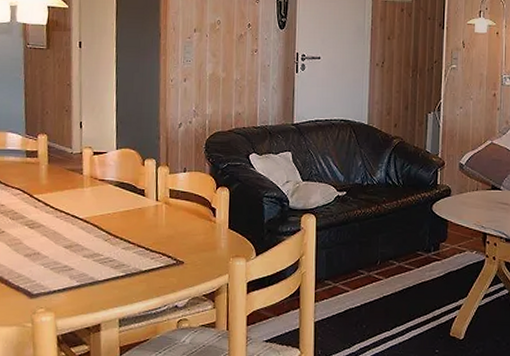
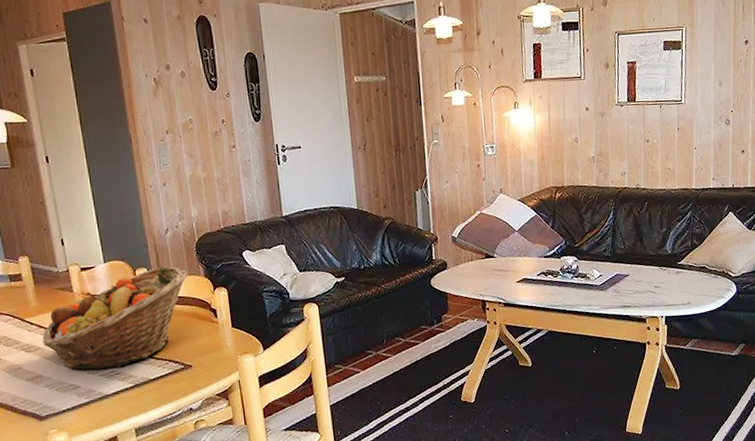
fruit basket: none [46,159,194,254] -> present [42,265,188,370]

